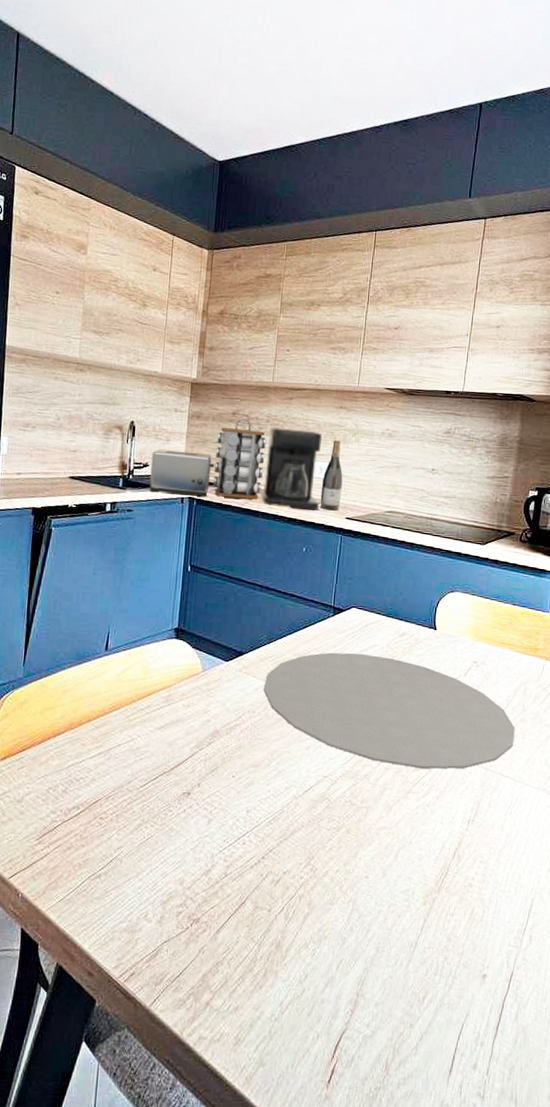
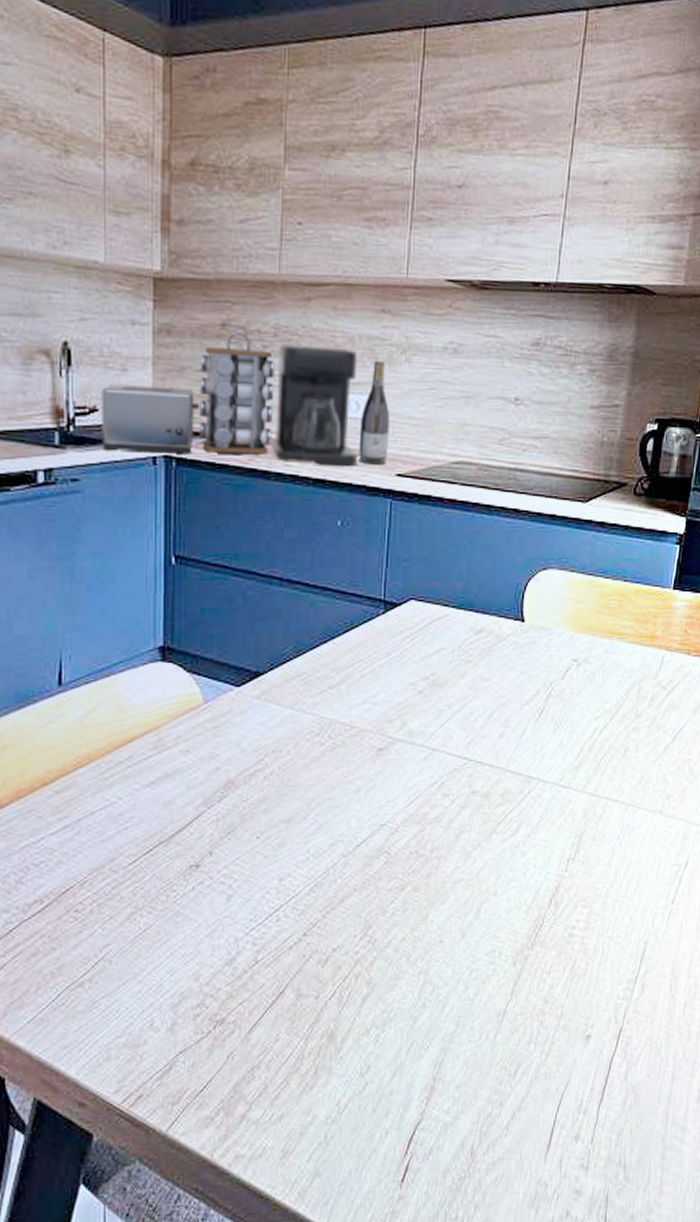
placemat: present [263,652,515,769] -> none [292,660,626,802]

